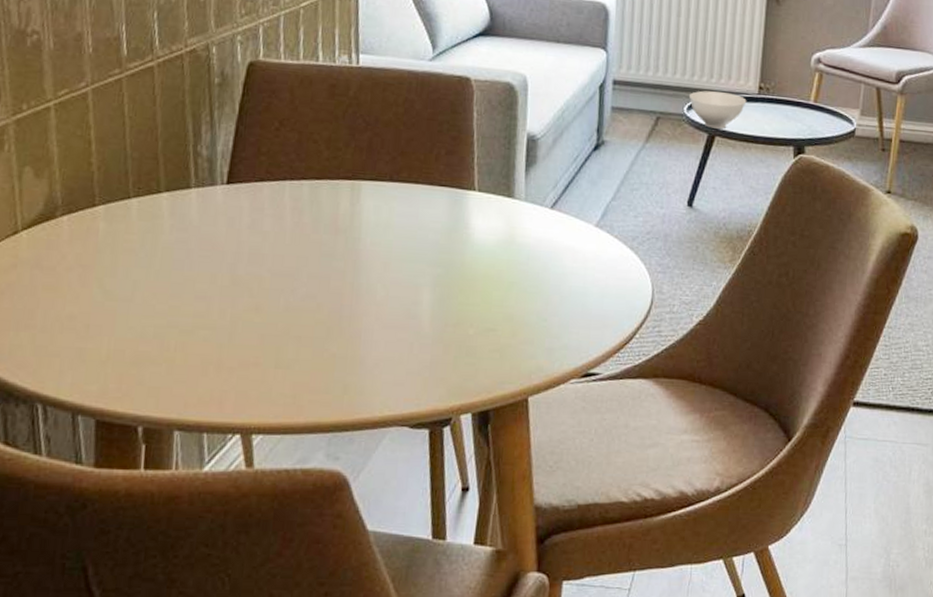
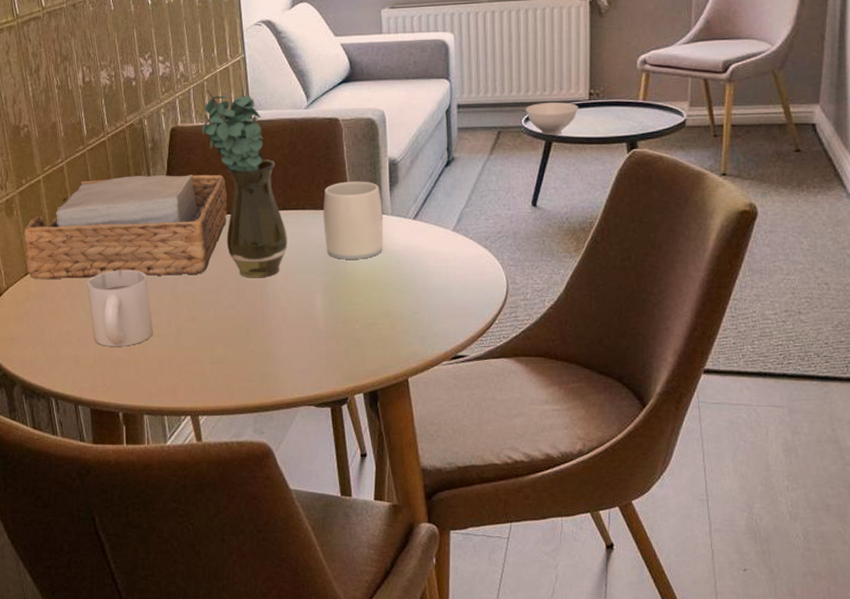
napkin holder: none [16,115,318,252] -> present [23,174,227,279]
mug: none [106,238,199,340] -> present [87,269,153,347]
vase: none [291,19,393,264] -> present [202,89,287,278]
mug: none [440,154,515,251] -> present [323,181,383,259]

